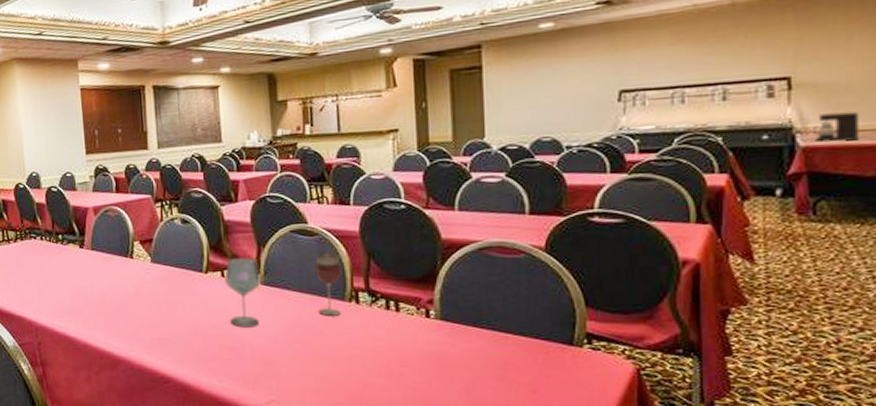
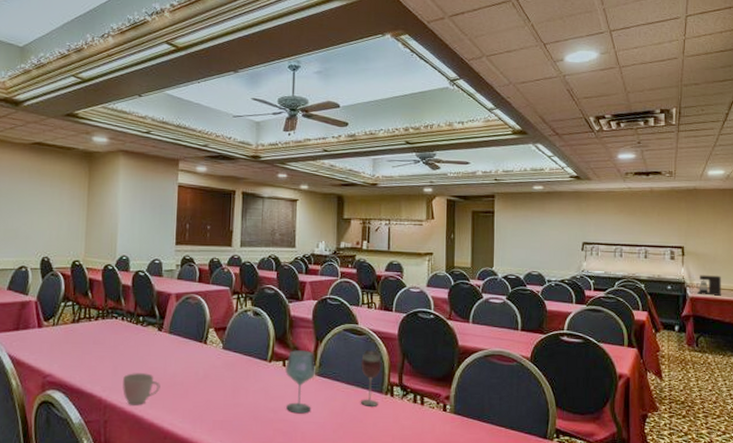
cup: none [50,293,90,326] -> present [123,373,160,405]

